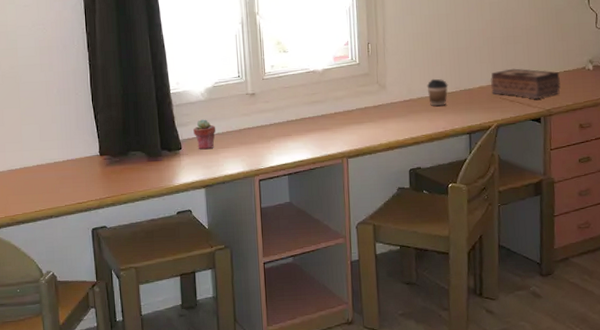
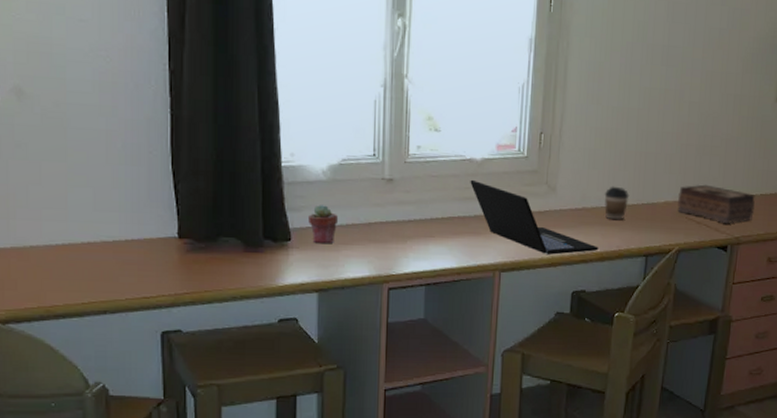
laptop: none [315,86,427,140] -> present [470,179,598,255]

